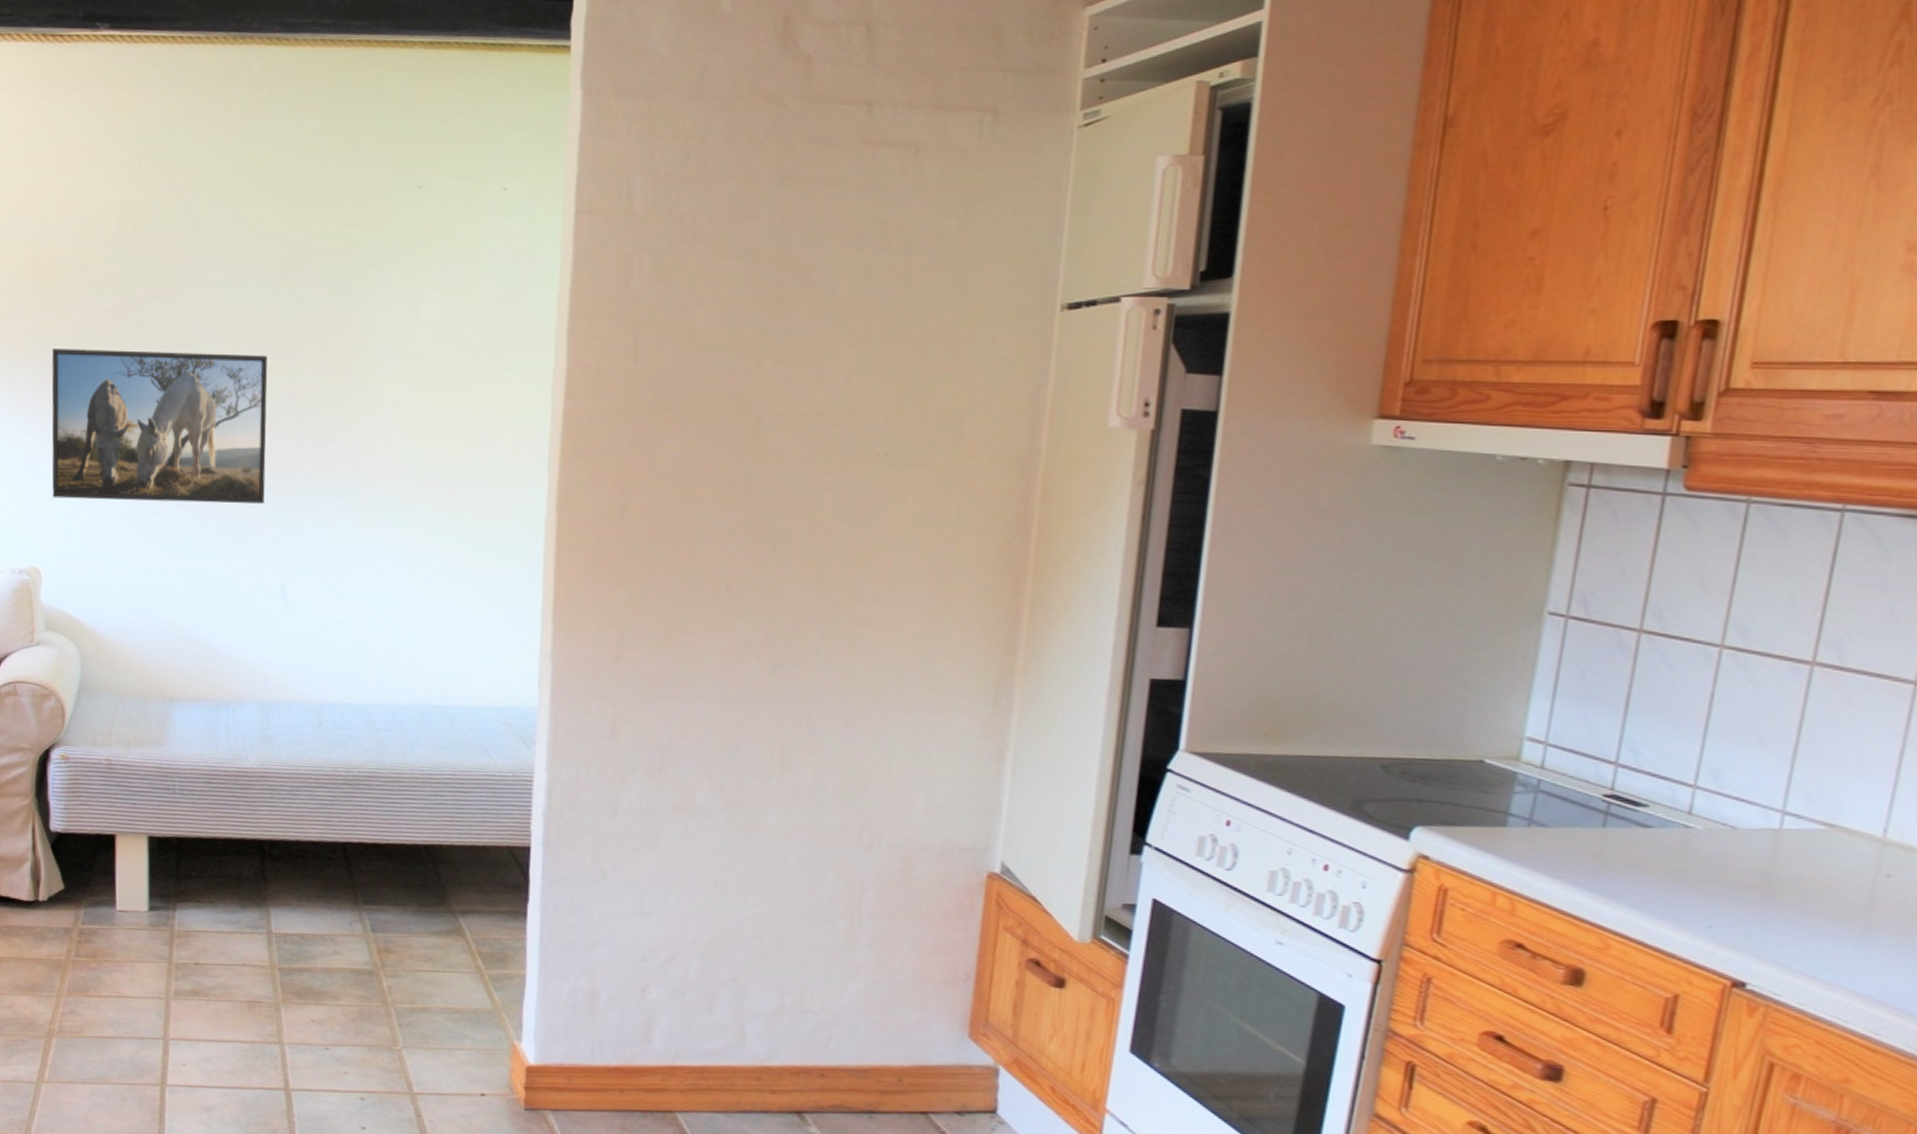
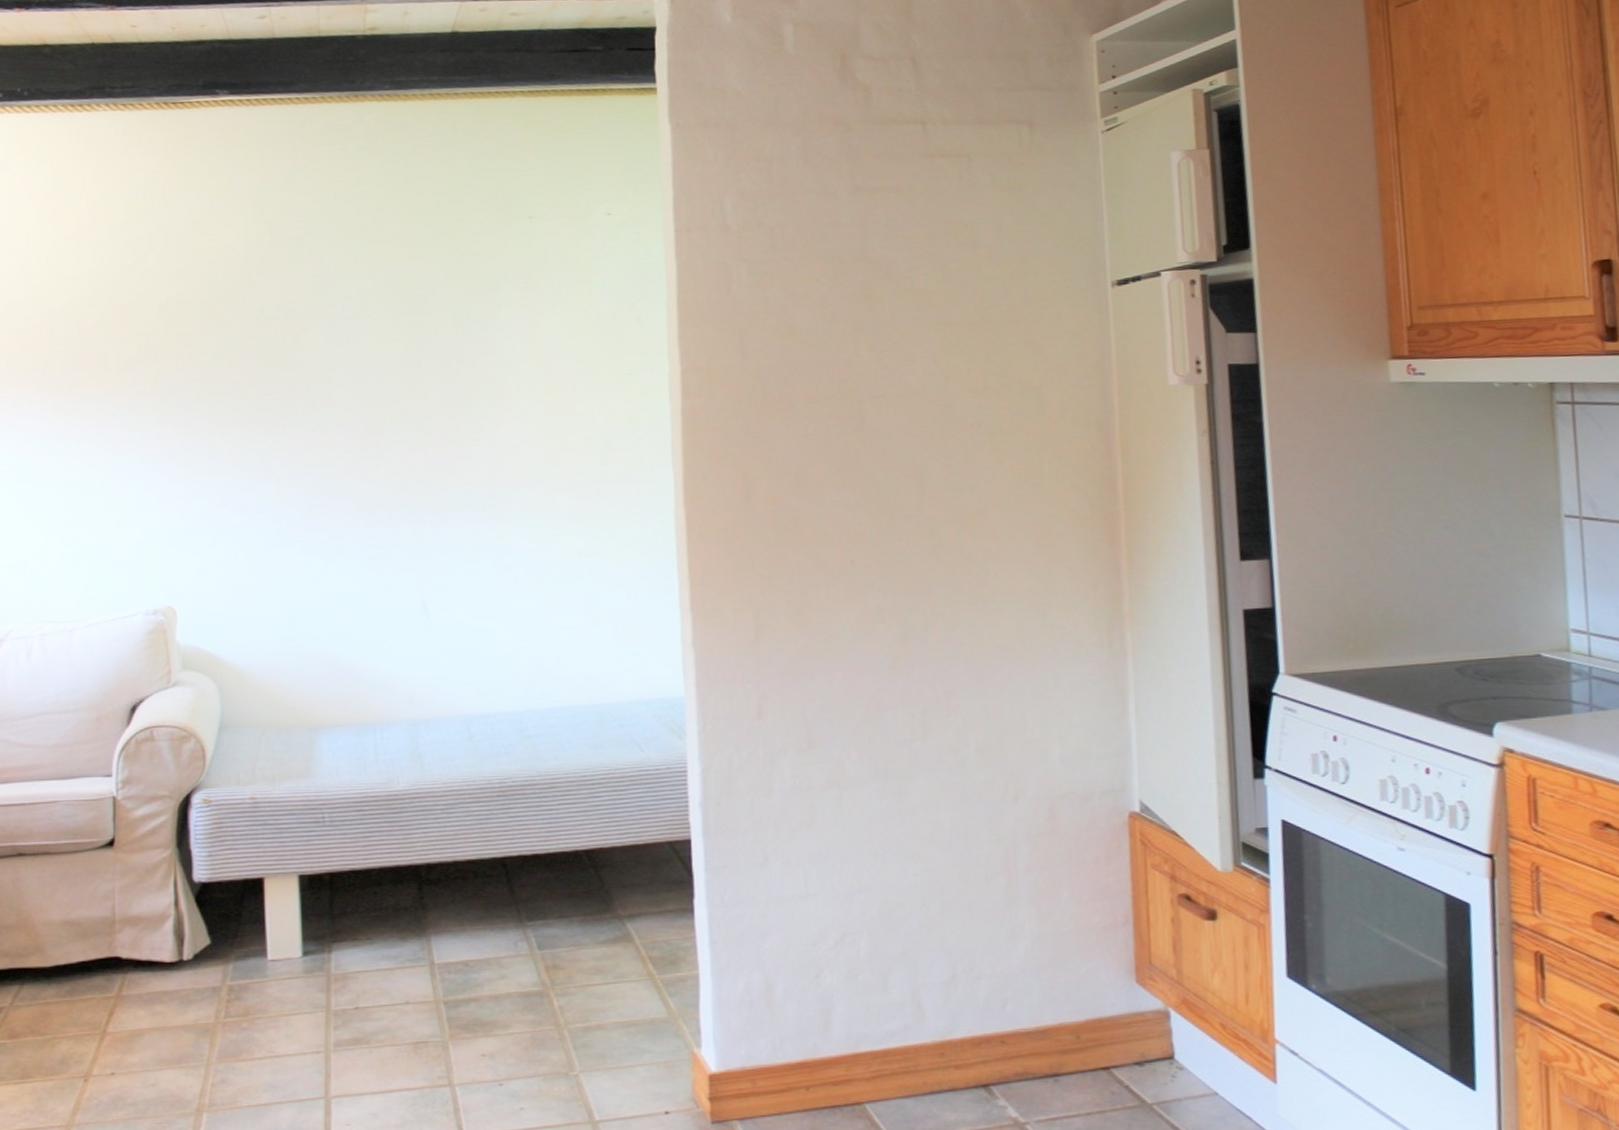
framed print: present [51,349,268,504] -> none [182,380,401,535]

